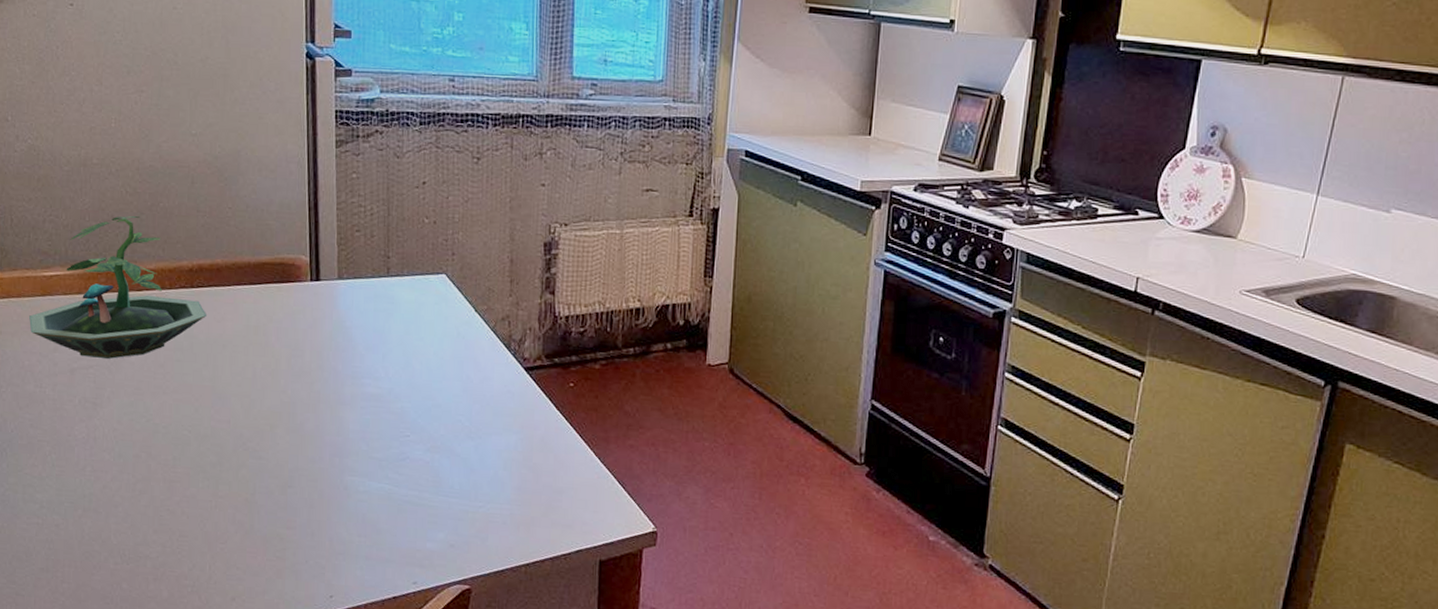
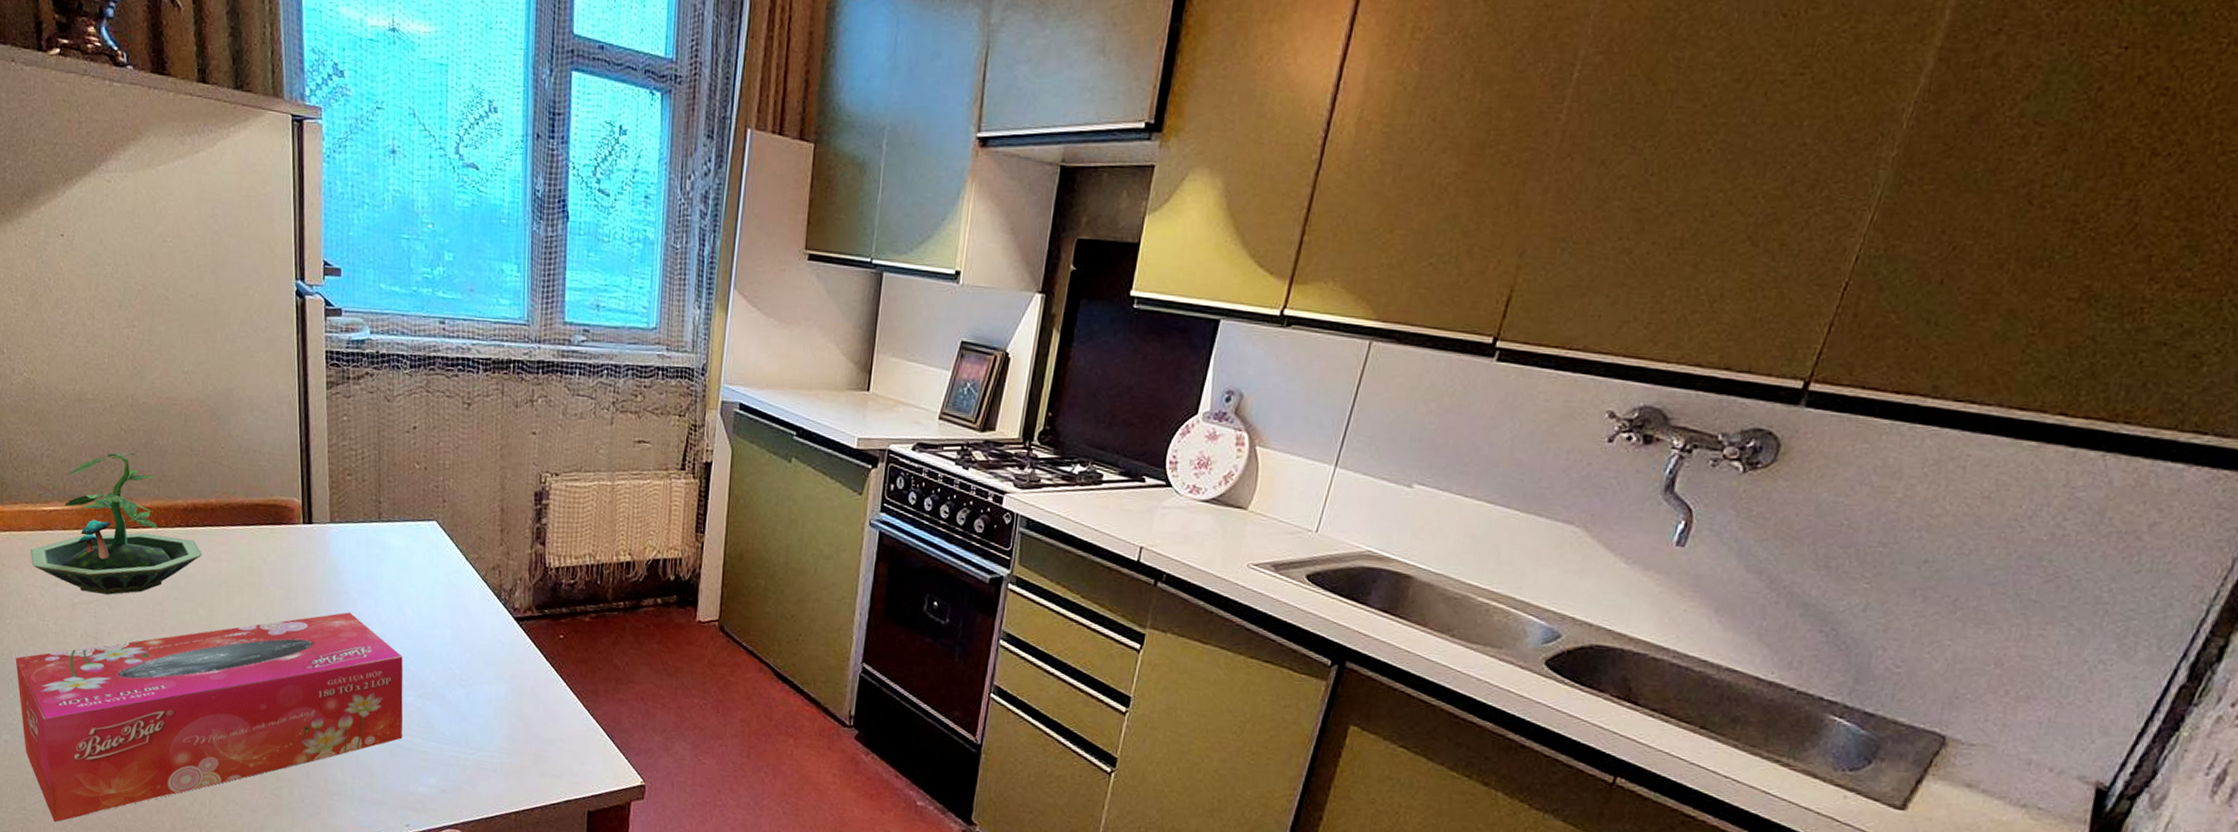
tissue box: none [9,368,411,596] -> present [15,612,403,823]

